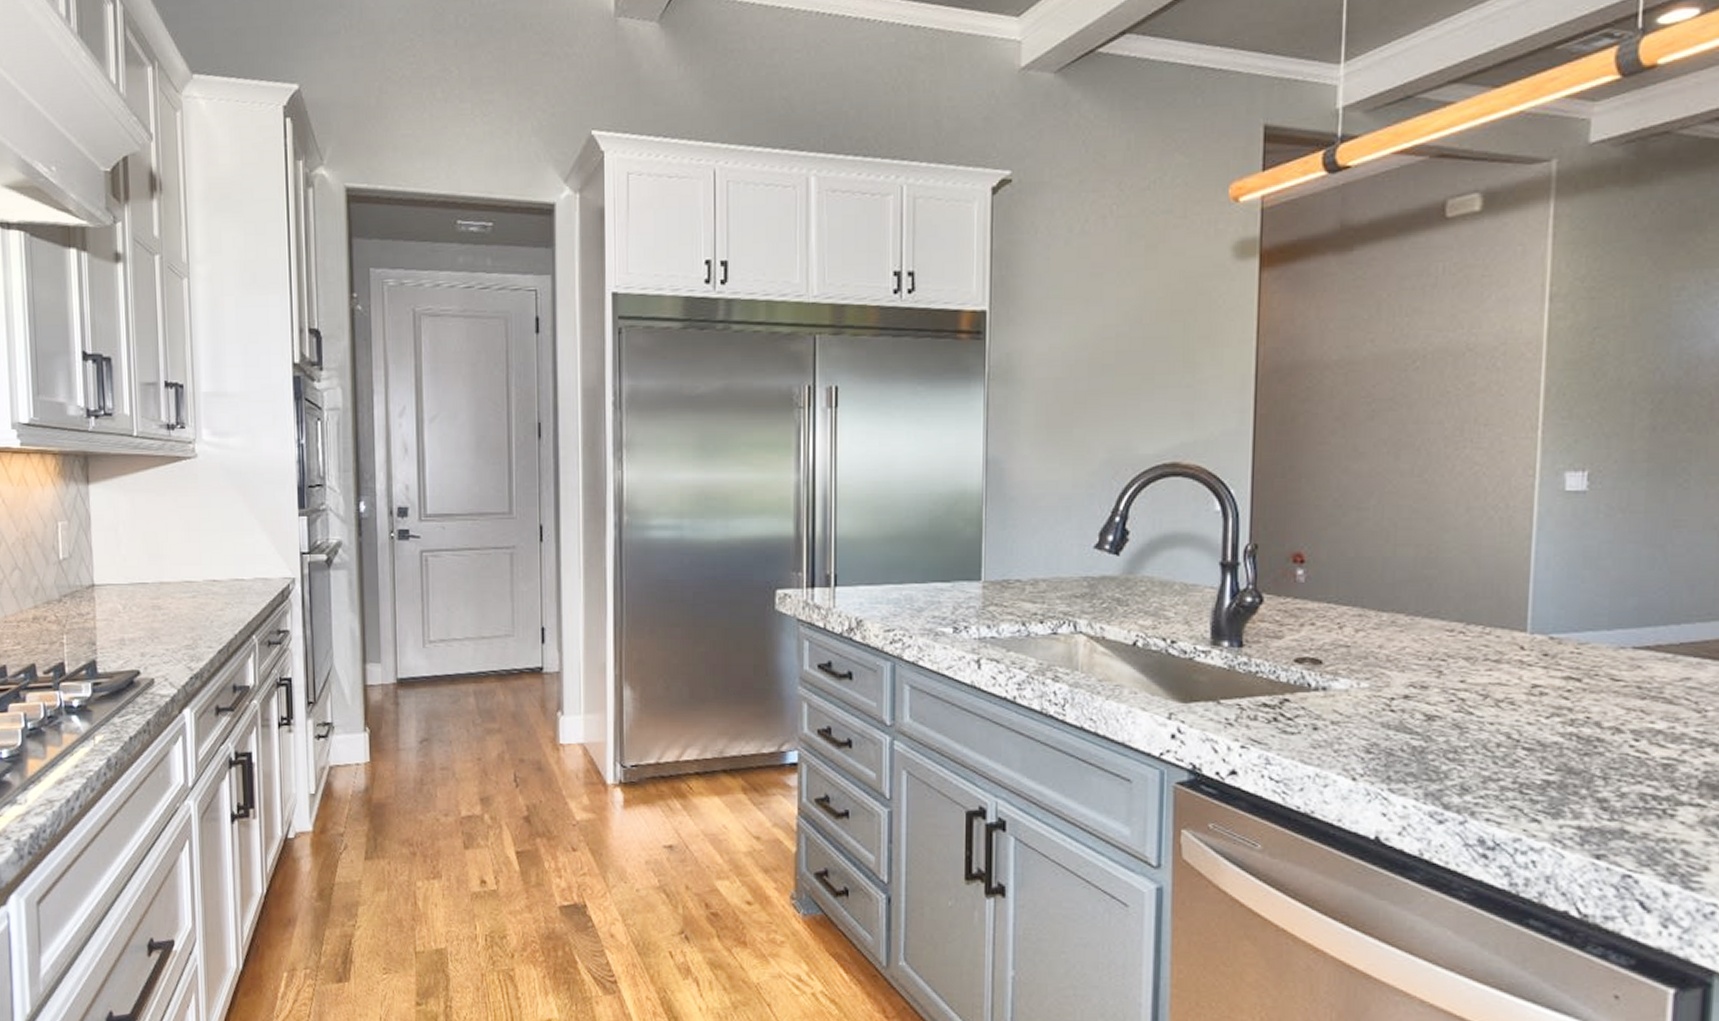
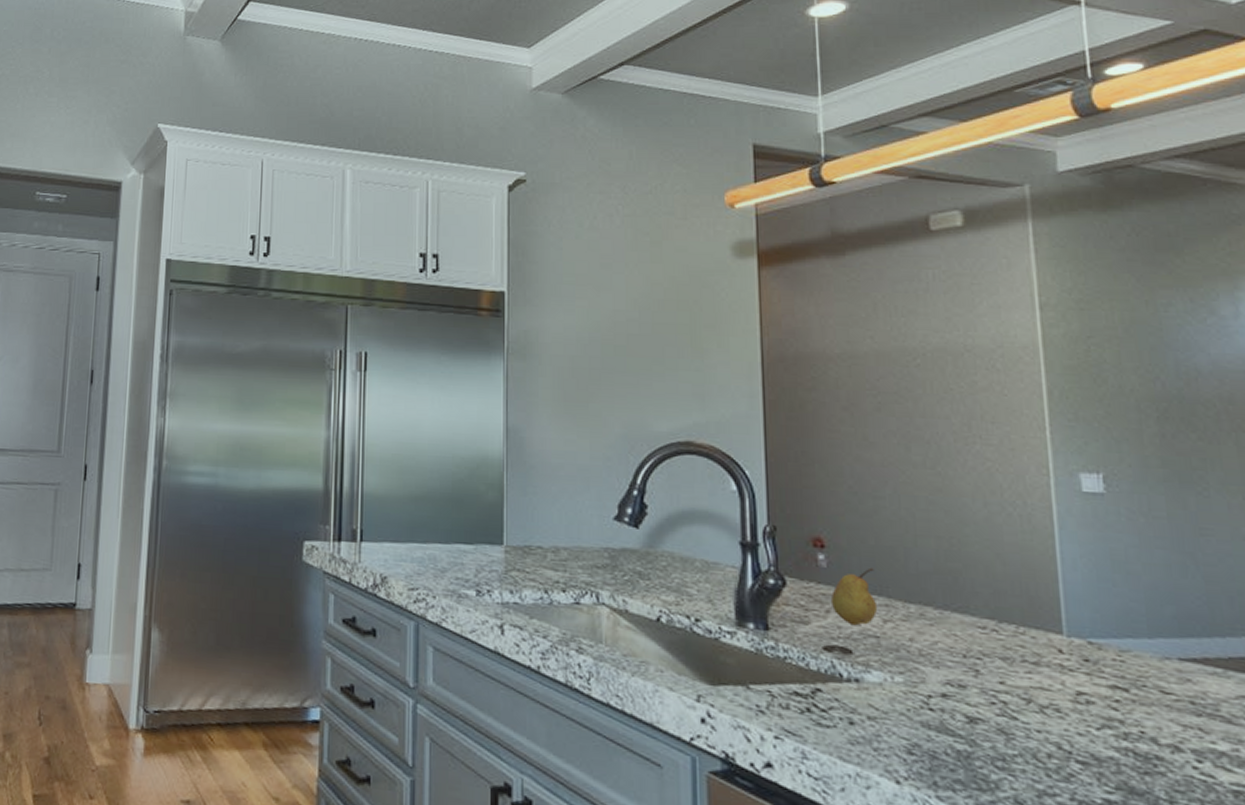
fruit: none [1306,579,1351,637] -> present [831,567,877,626]

